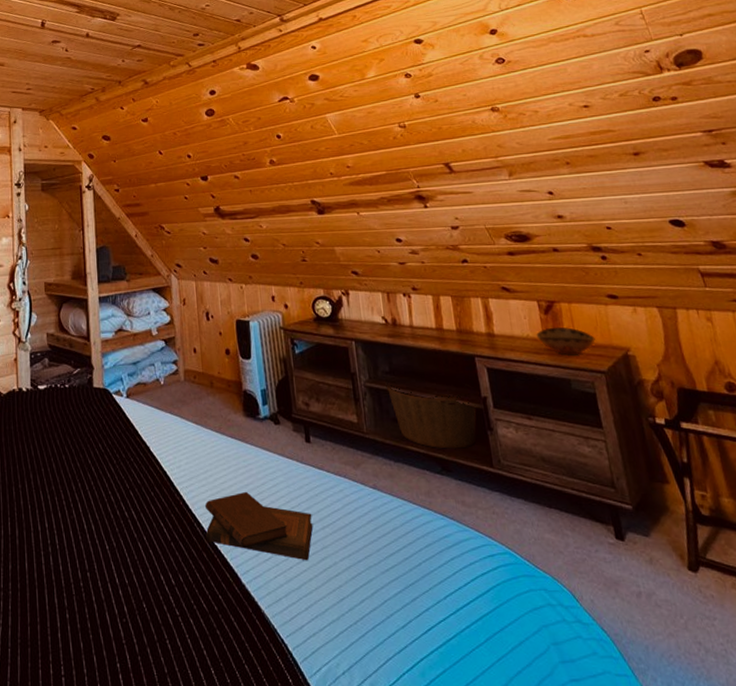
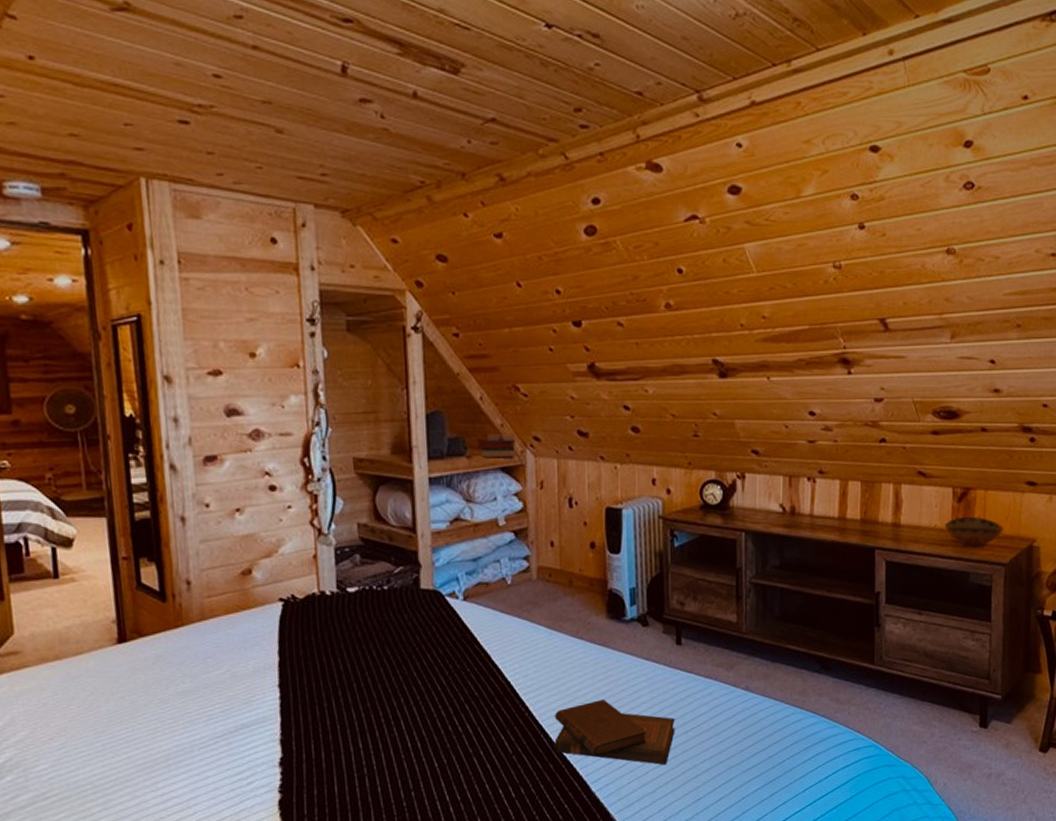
books: none [134,261,164,282] -> present [477,432,517,459]
basket: present [386,381,476,449] -> none [773,575,869,647]

